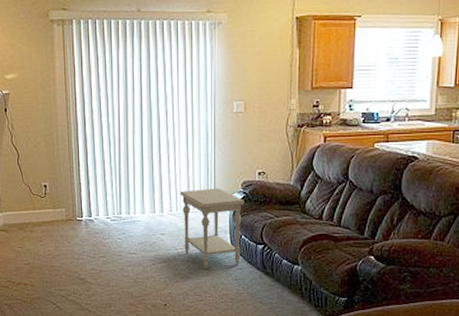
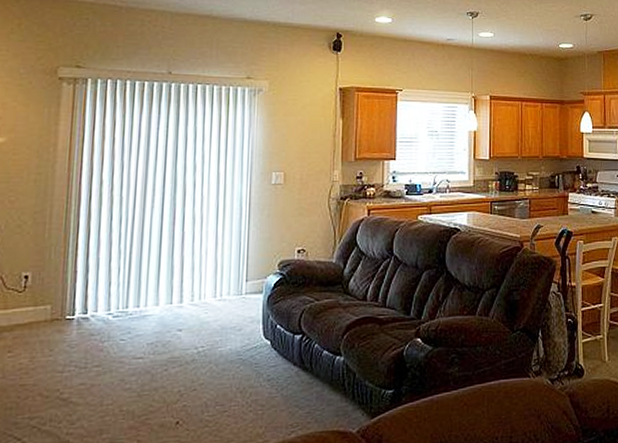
side table: present [180,188,245,270] -> none [205,270,281,371]

